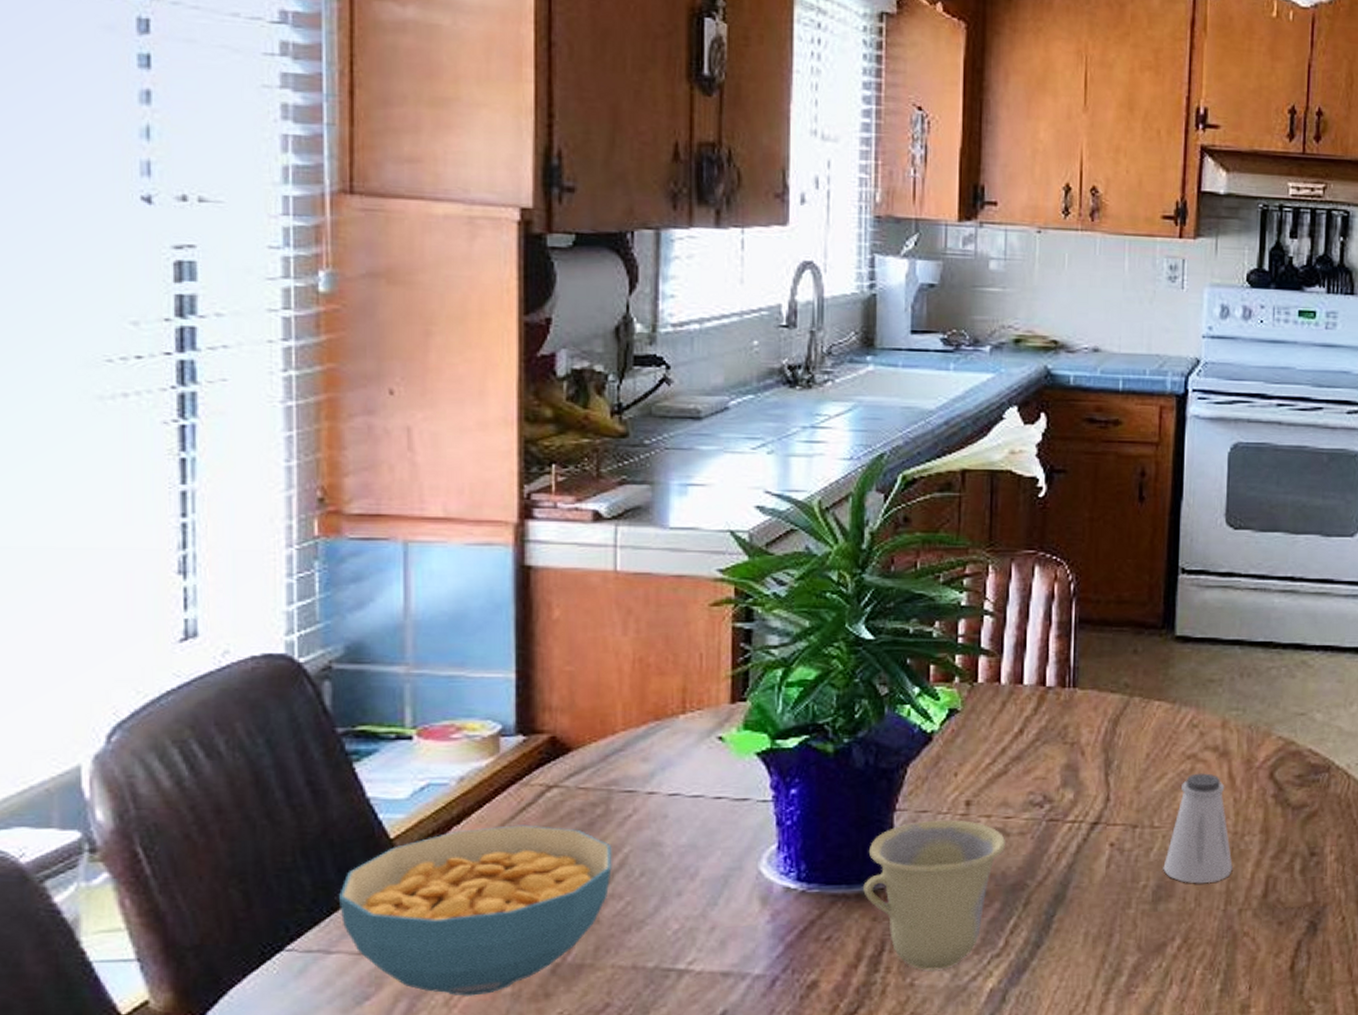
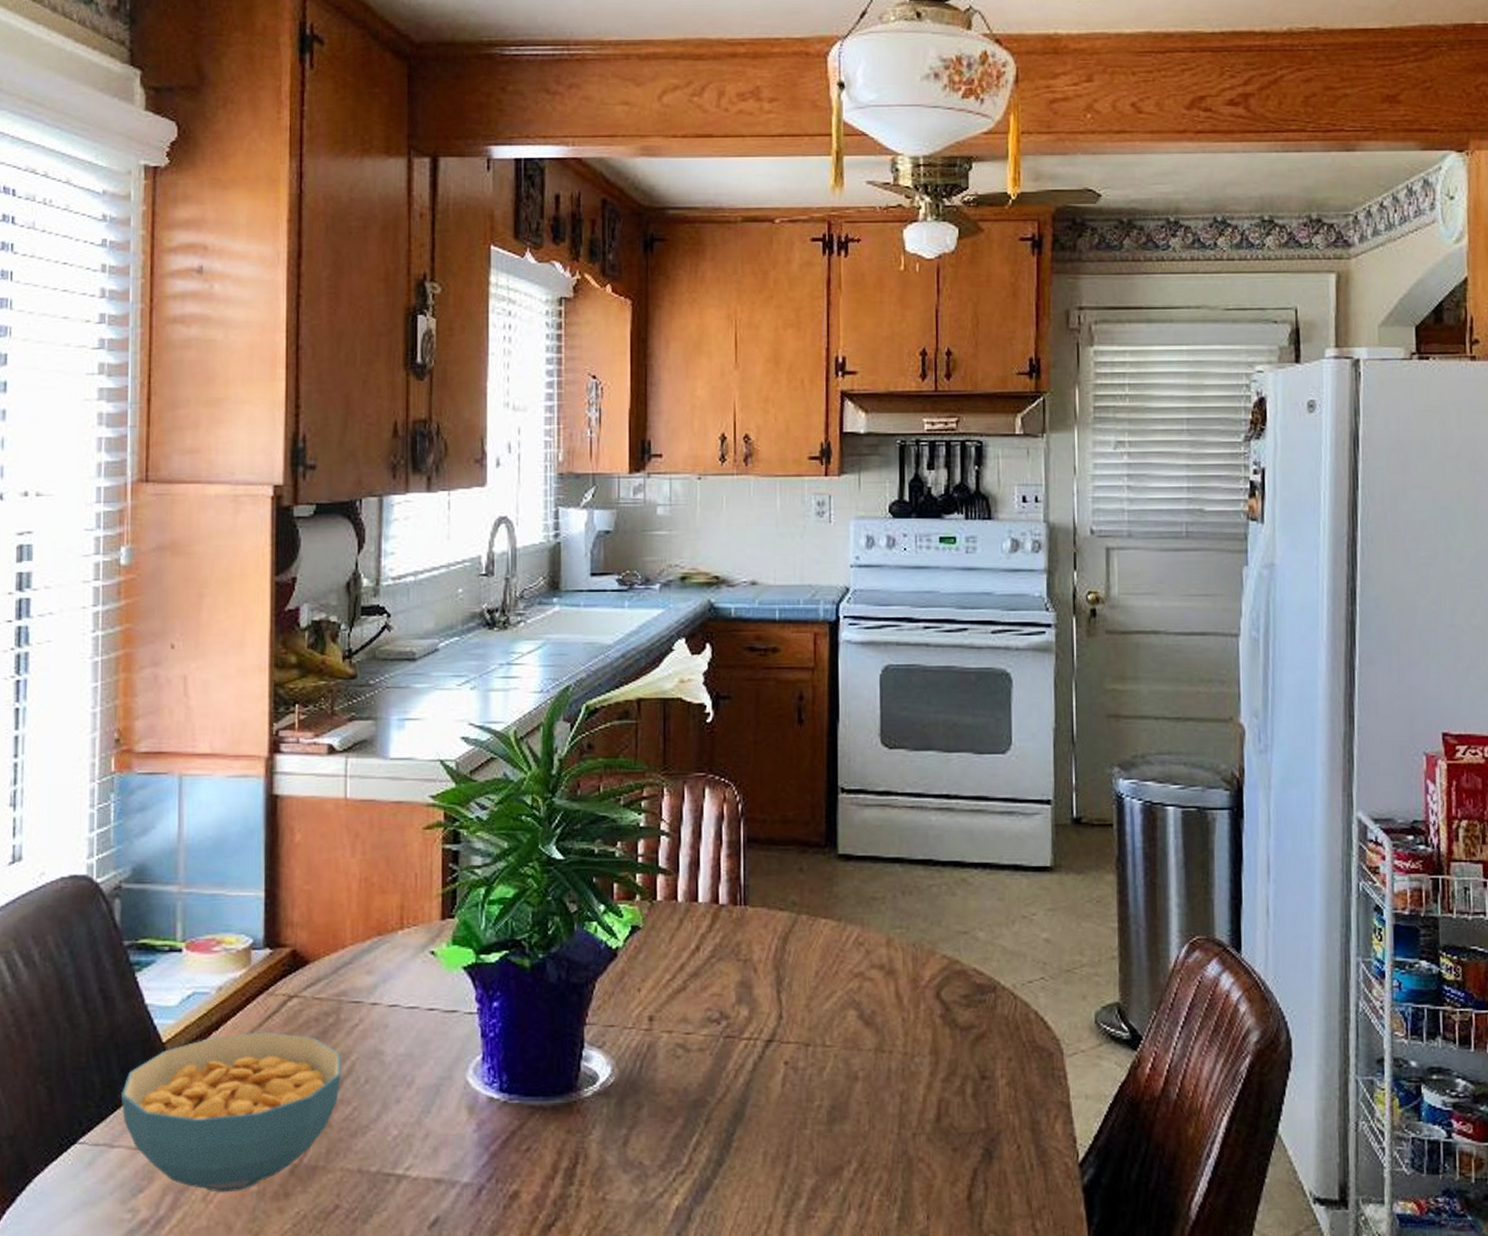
cup: present [863,819,1006,971] -> none [558,1034,687,1185]
saltshaker: present [1163,773,1233,884] -> none [836,992,904,1106]

